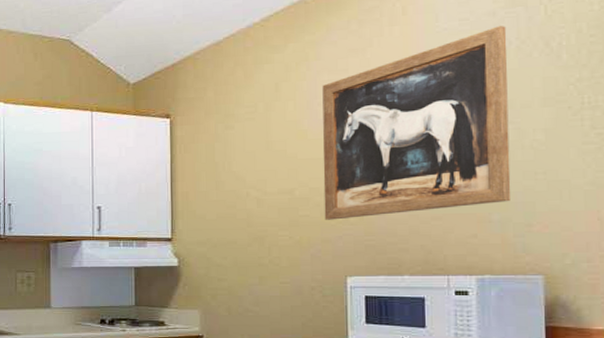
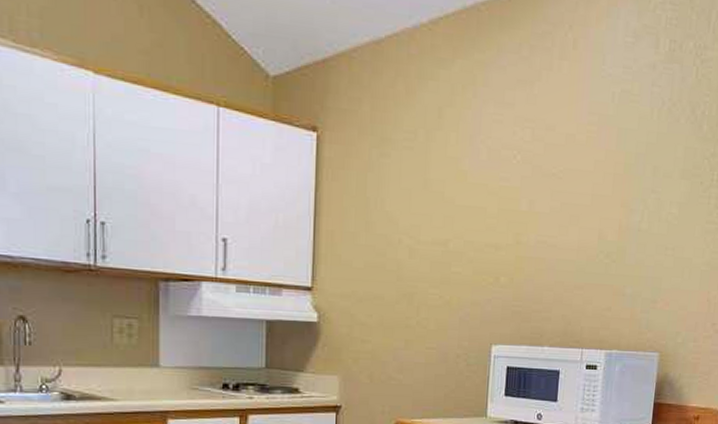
wall art: present [322,25,511,220] -> none [476,81,663,281]

